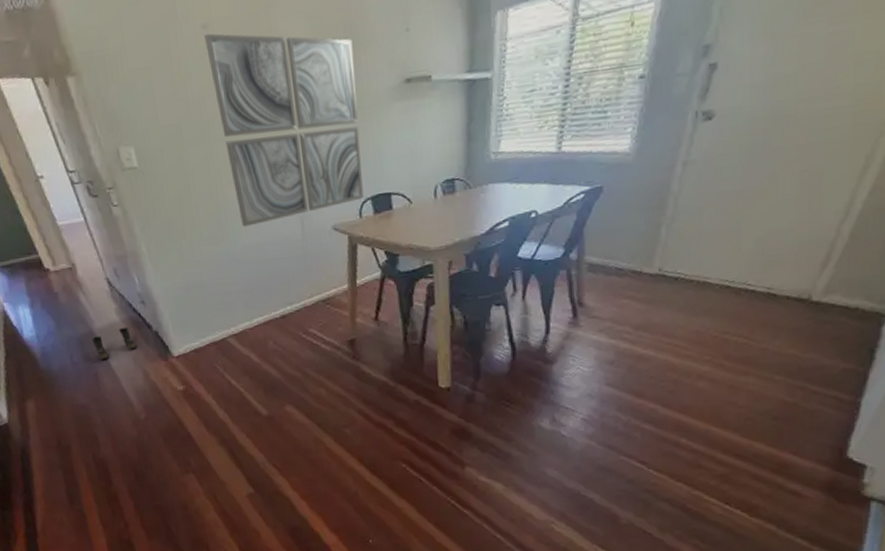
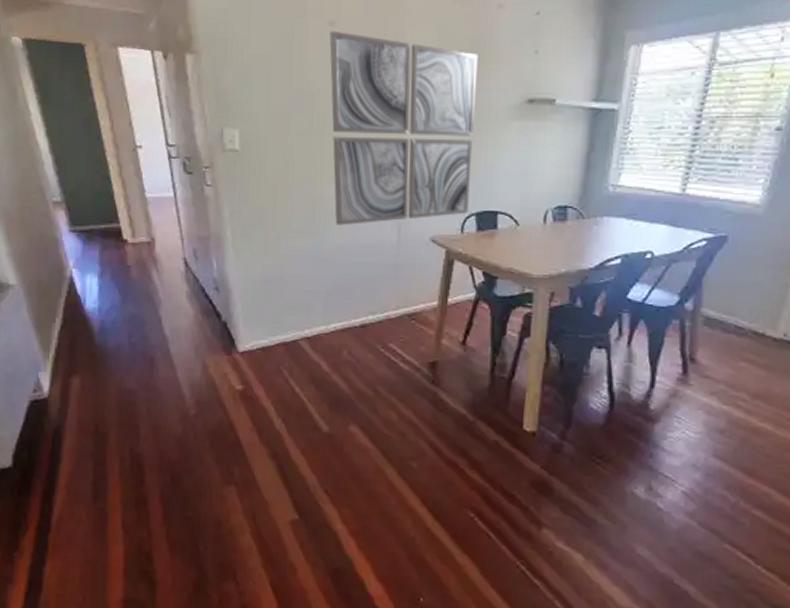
boots: present [92,327,137,361] -> none [155,312,201,345]

